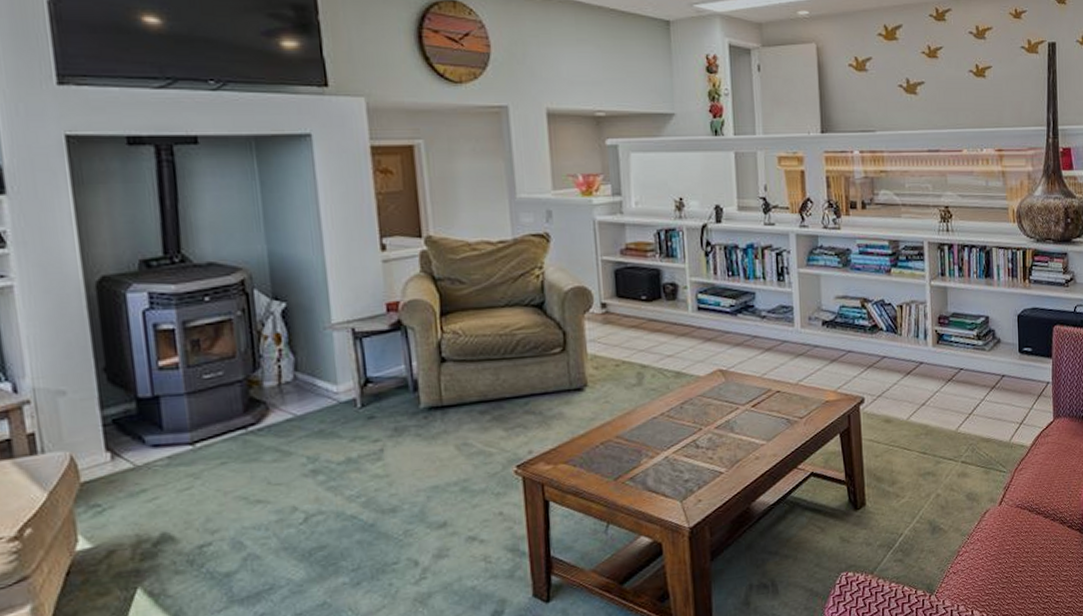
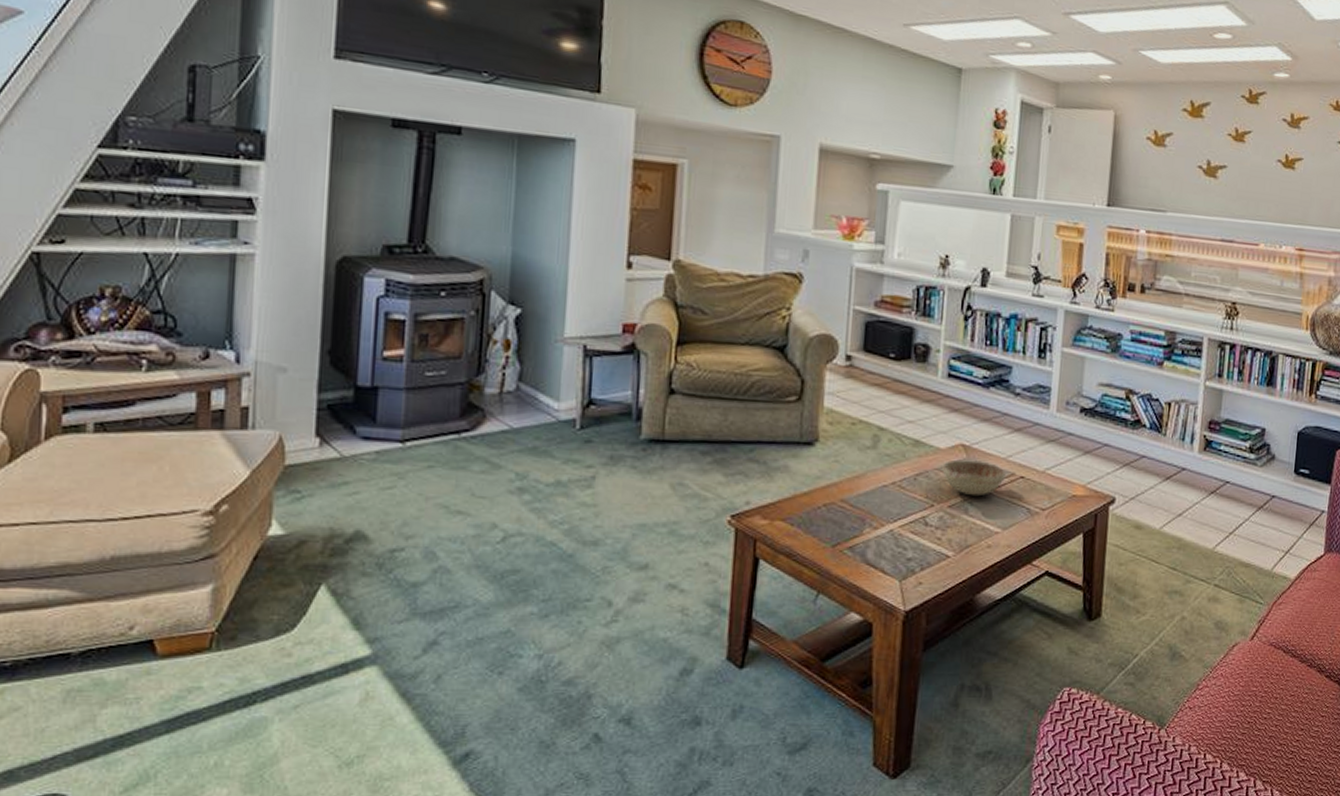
decorative bowl: none [704,382,764,416] -> present [942,459,1007,497]

